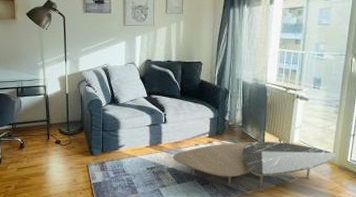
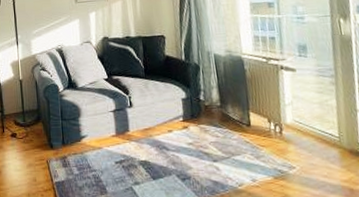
coffee table: present [172,141,337,191] -> none [143,122,345,185]

